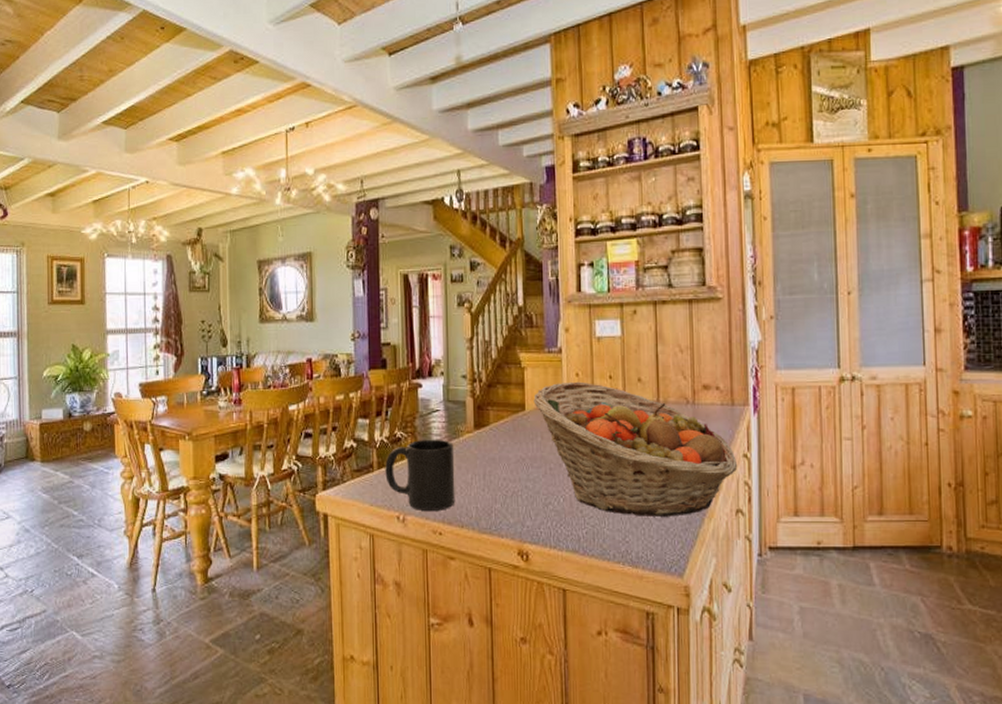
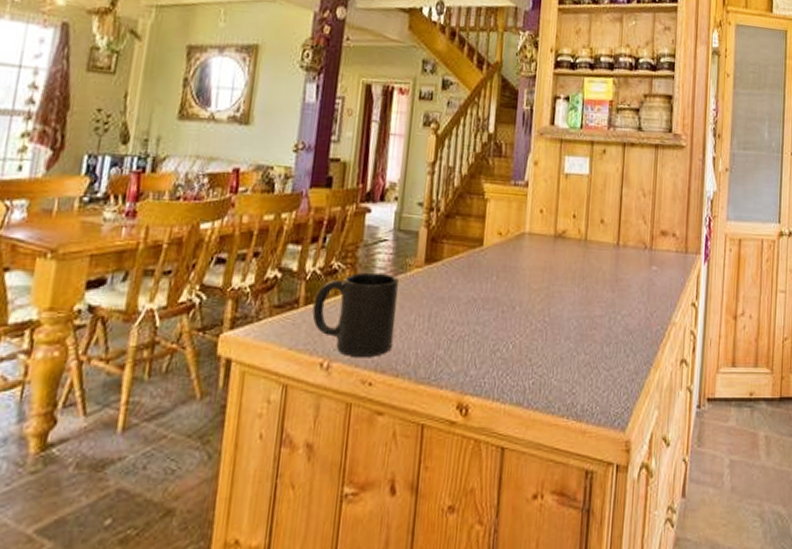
fruit basket: present [533,381,738,517] -> none [493,218,686,366]

